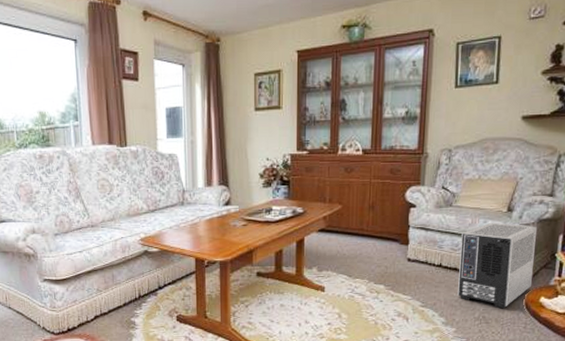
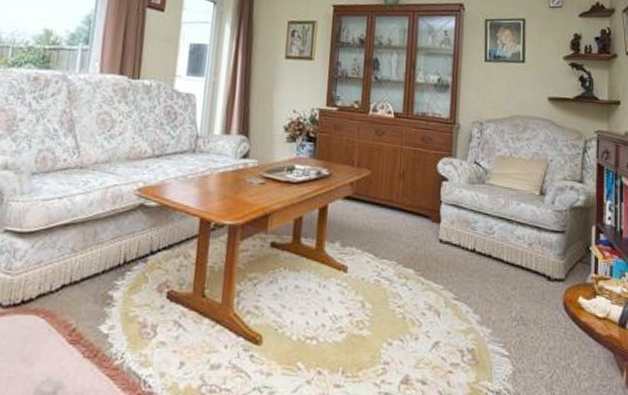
air purifier: present [457,223,537,309] -> none [493,206,570,308]

